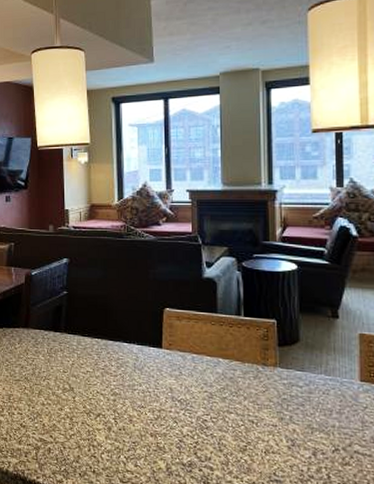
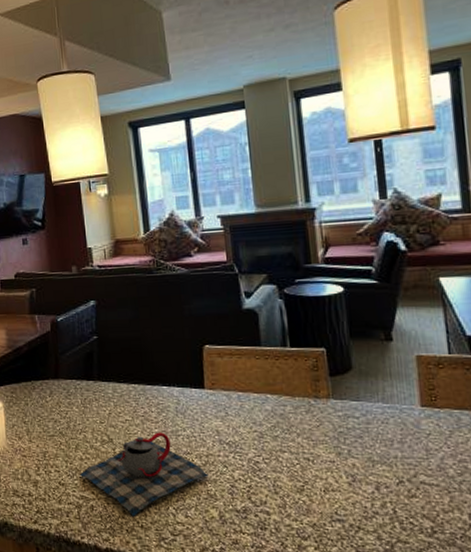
teapot: none [40,385,159,462] -> present [79,432,209,516]

